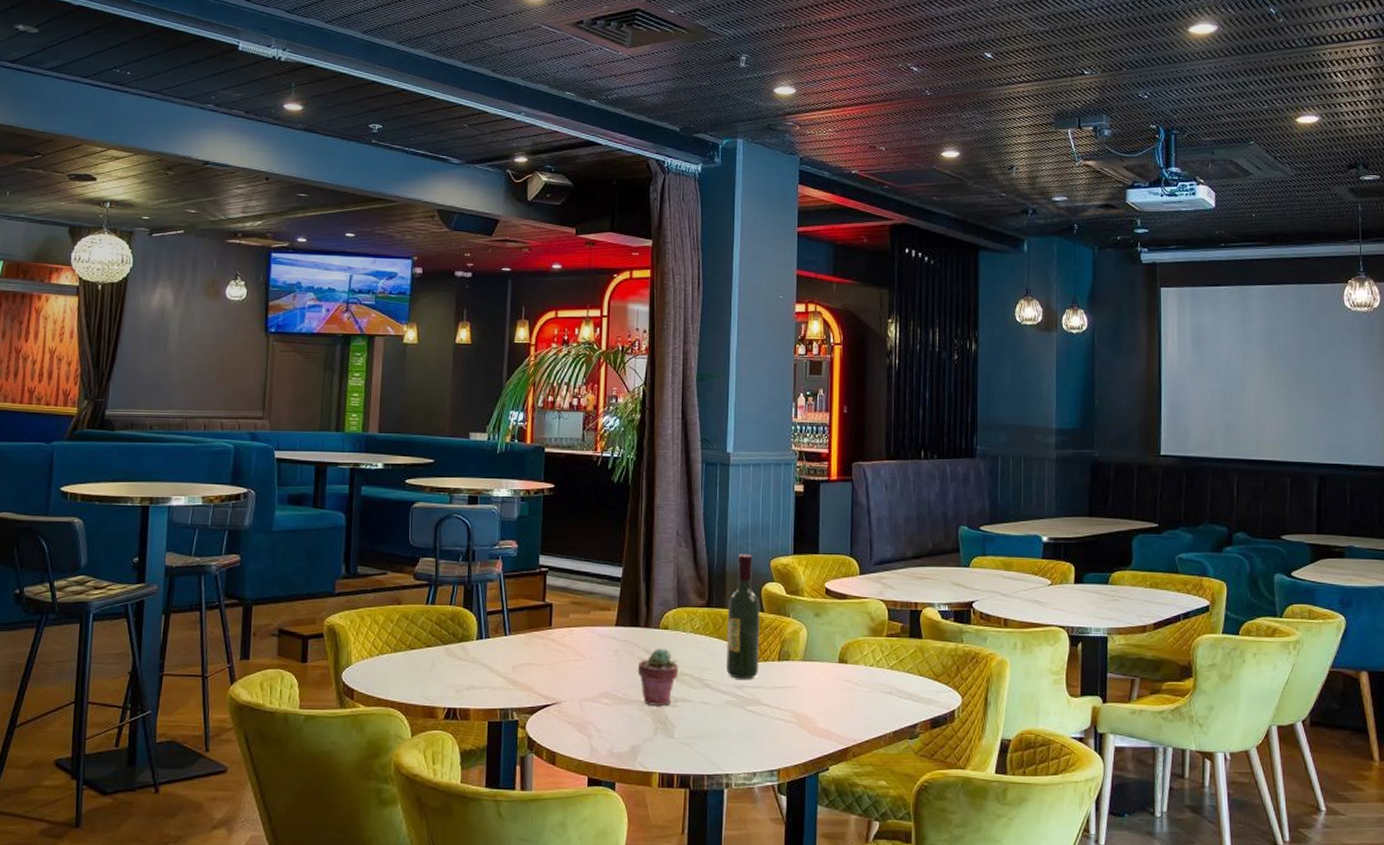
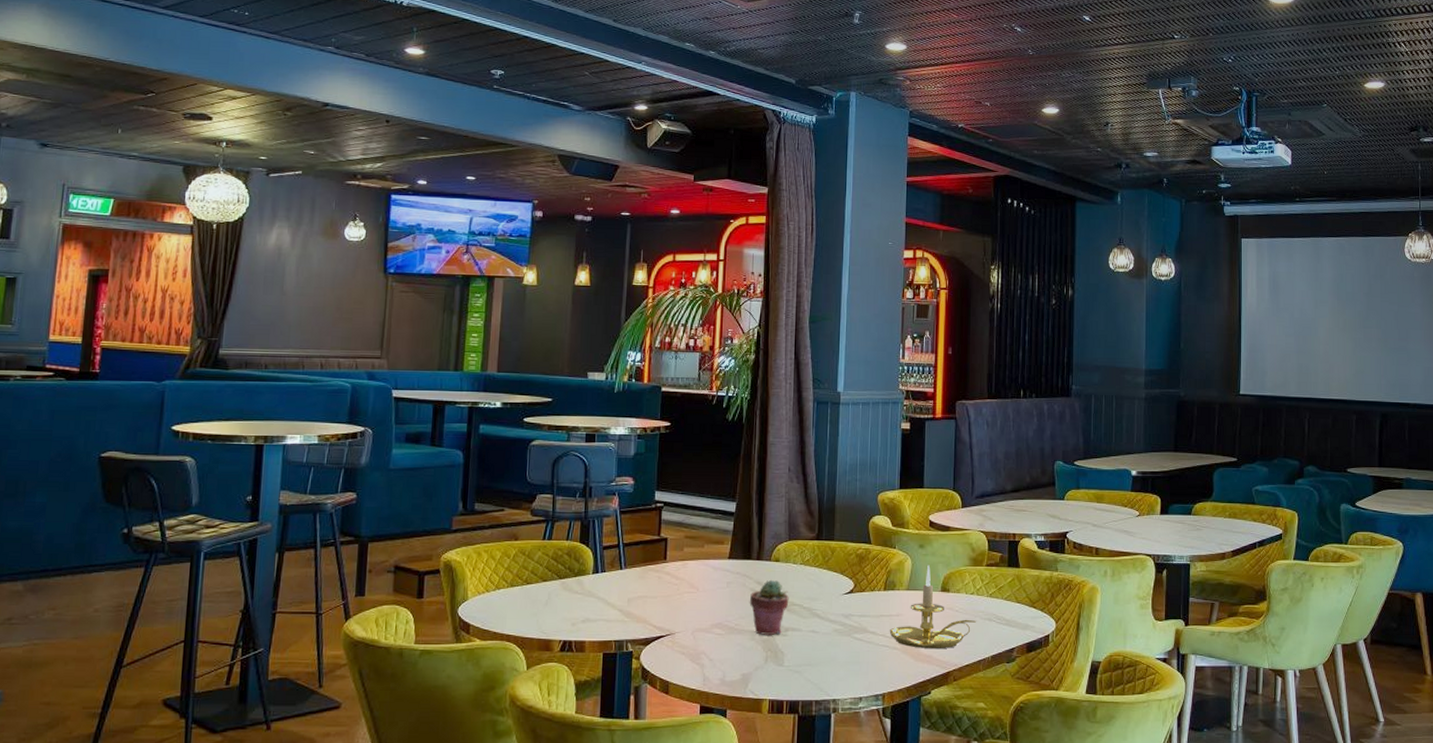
wine bottle: present [726,554,760,679] -> none [835,488,868,608]
candle holder: none [784,635,877,723] -> present [889,565,977,648]

